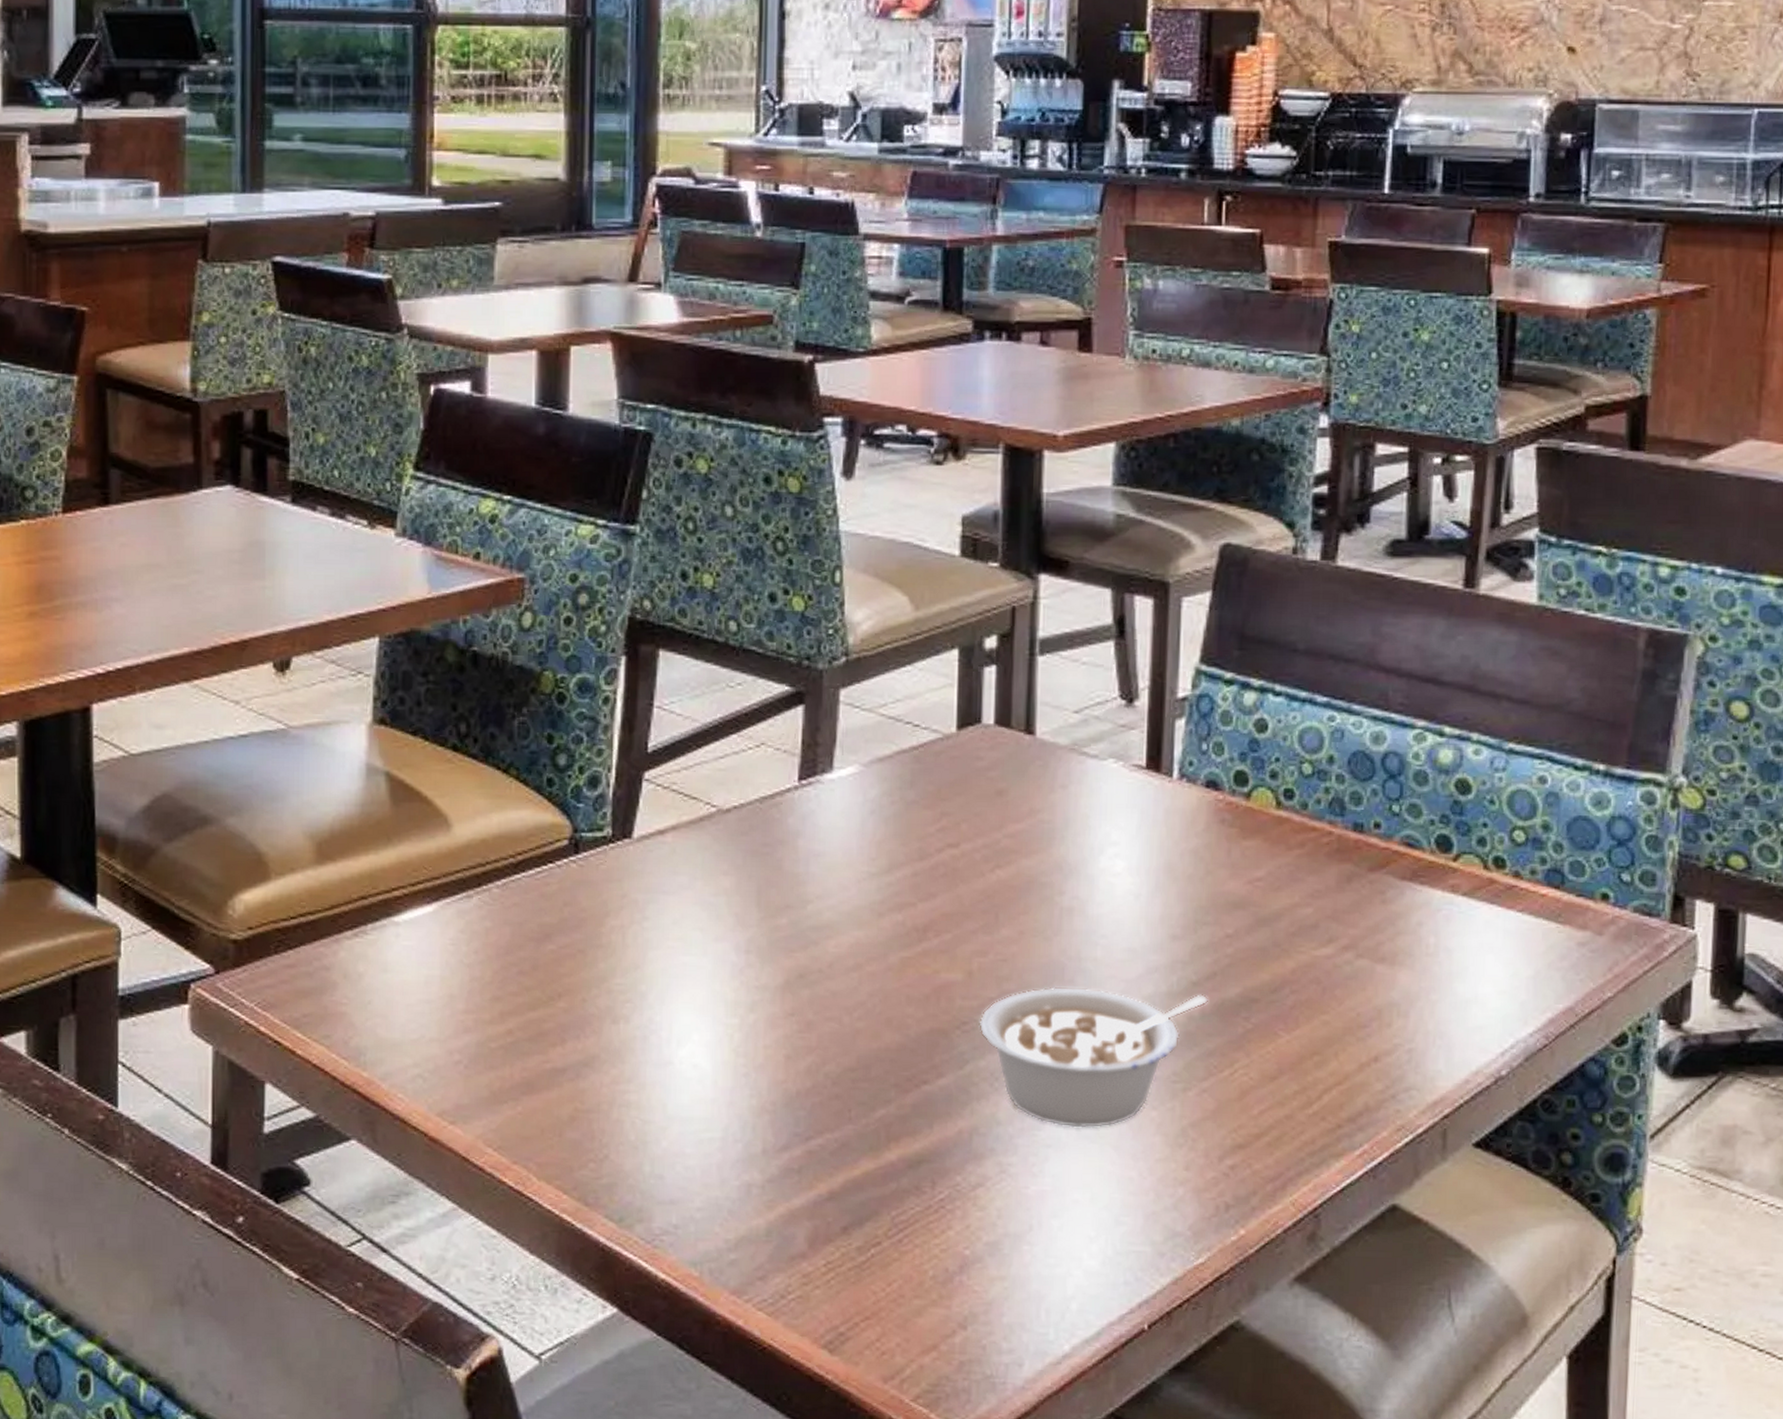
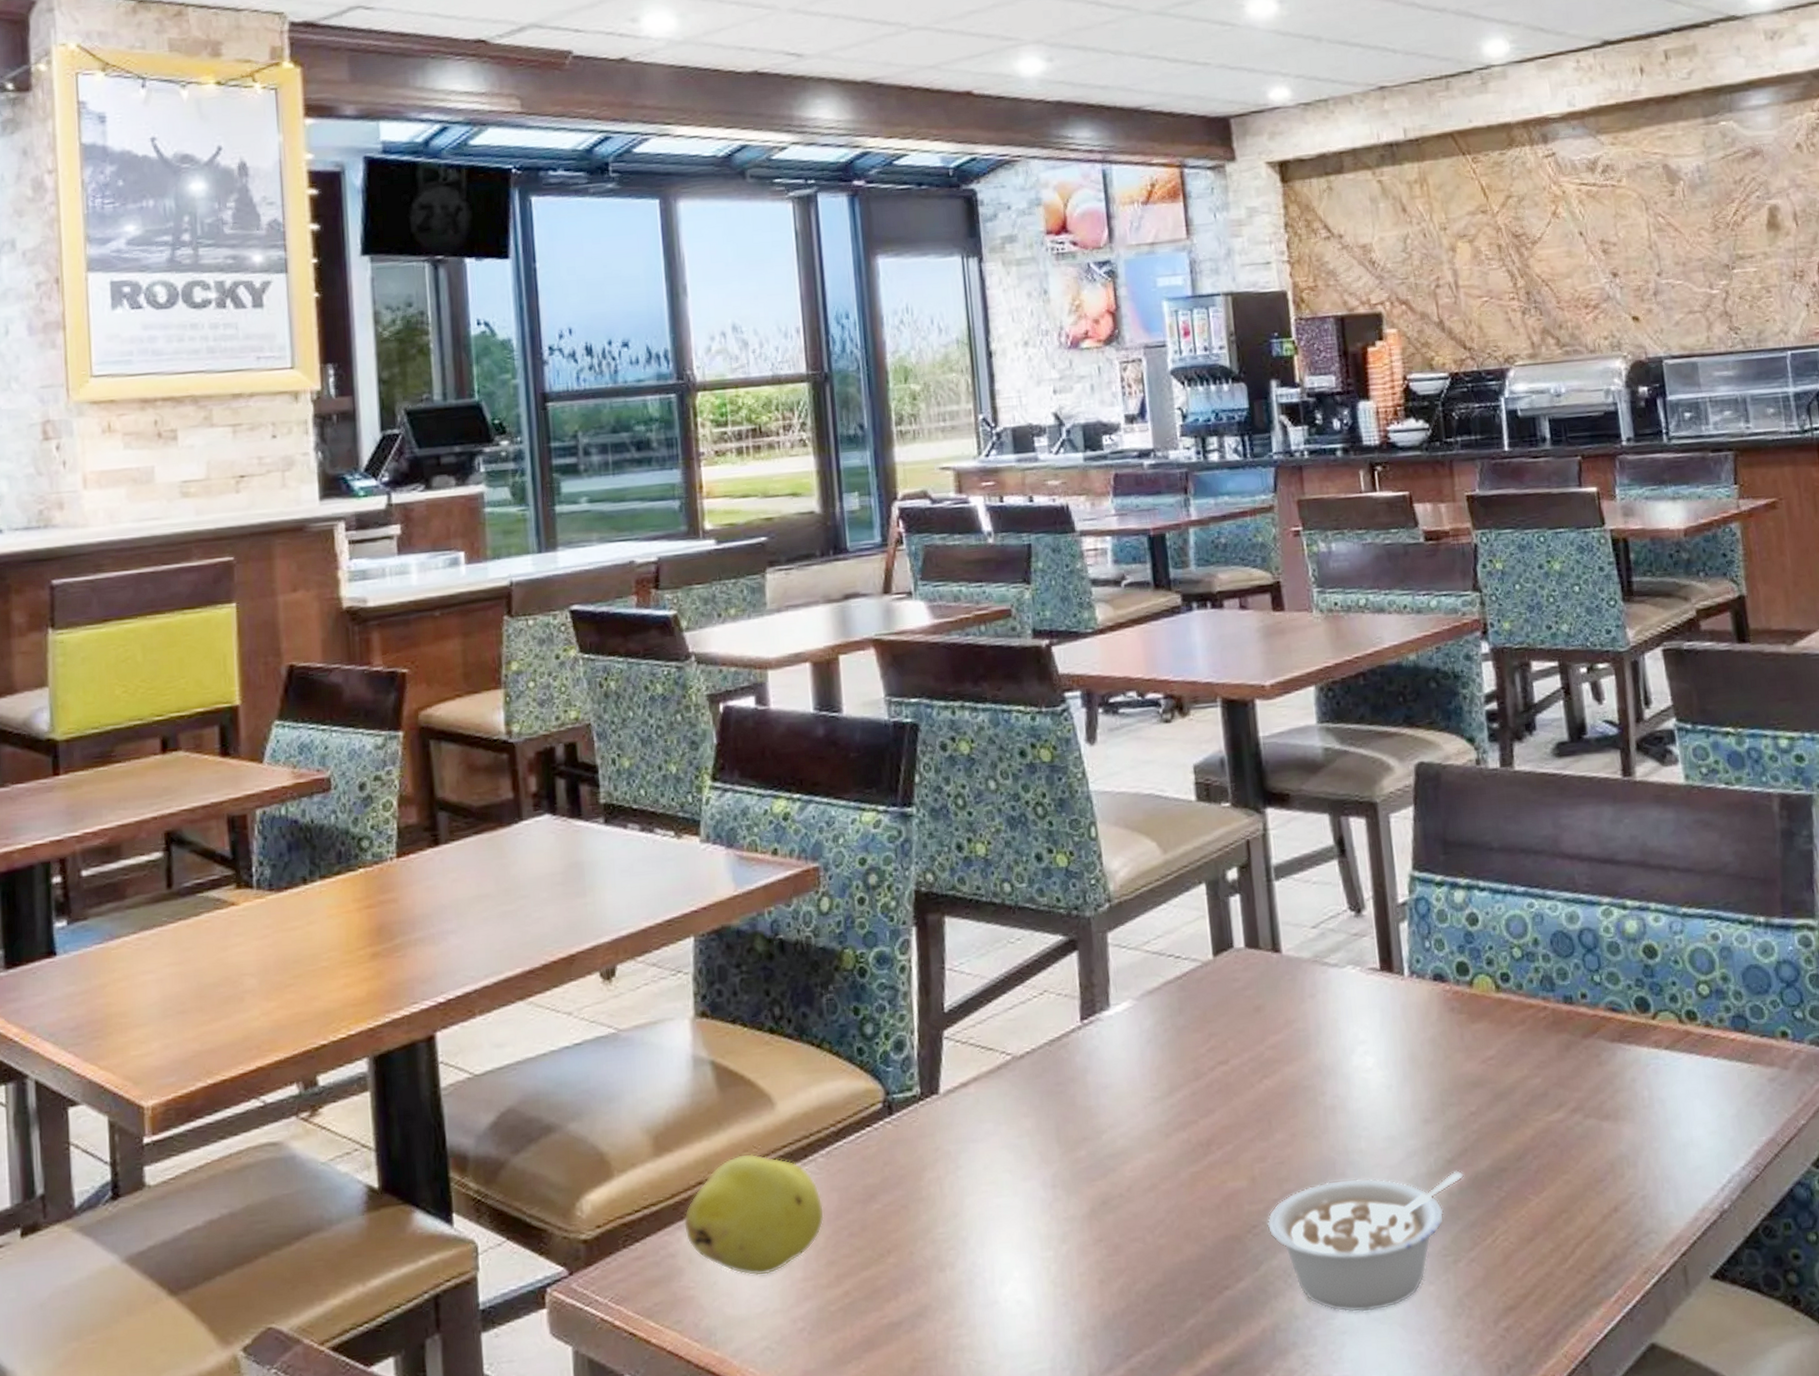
fruit: none [341,874,493,1001] -> present [683,1154,824,1276]

